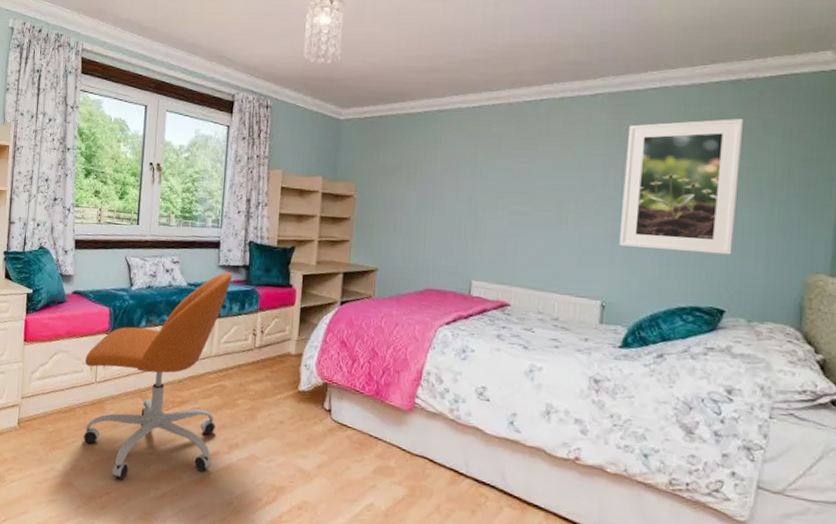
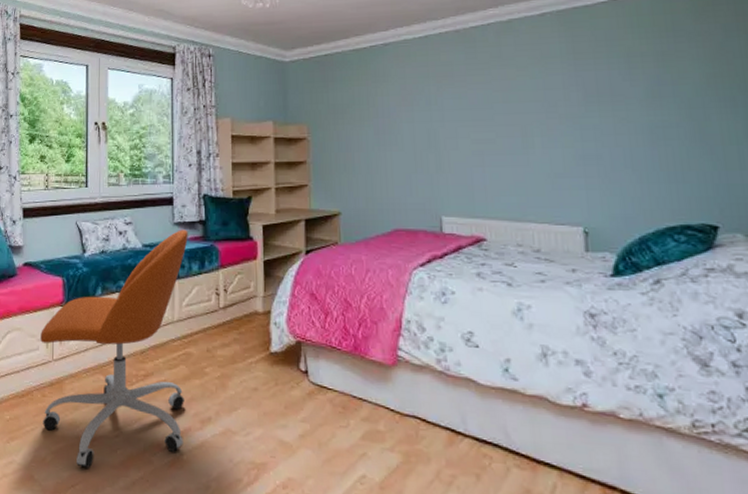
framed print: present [620,118,743,255] -> none [583,25,715,167]

